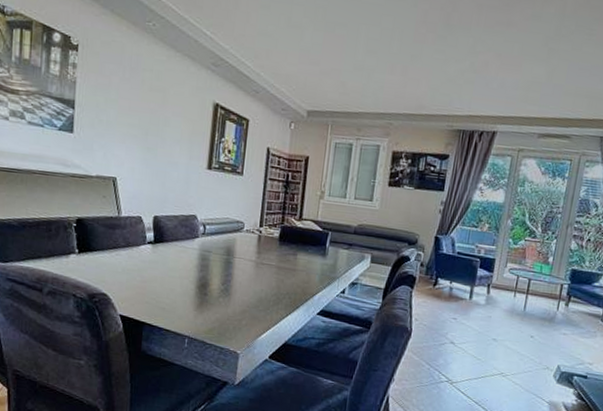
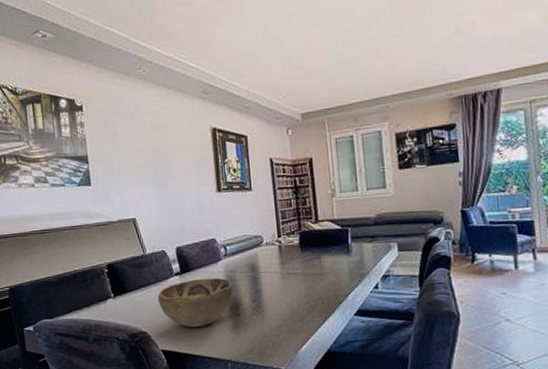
decorative bowl: none [124,251,205,299] -> present [157,278,233,327]

